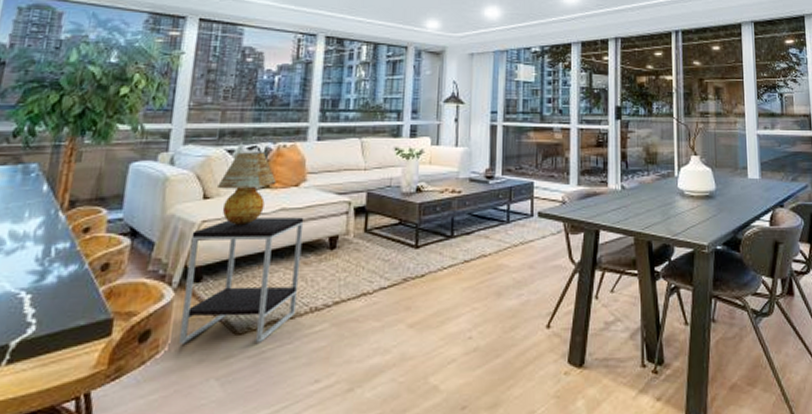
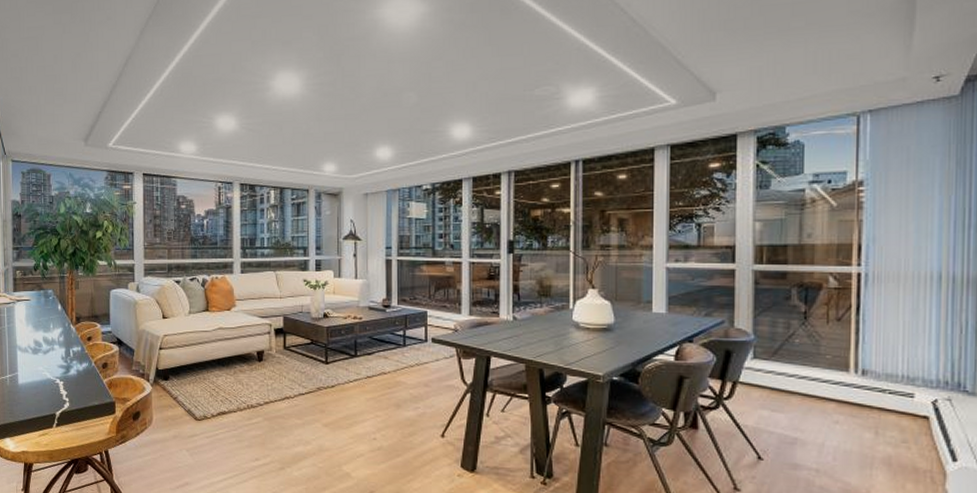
side table: present [179,217,304,344] -> none [158,334,237,428]
table lamp: present [217,152,276,225] -> none [172,282,213,339]

